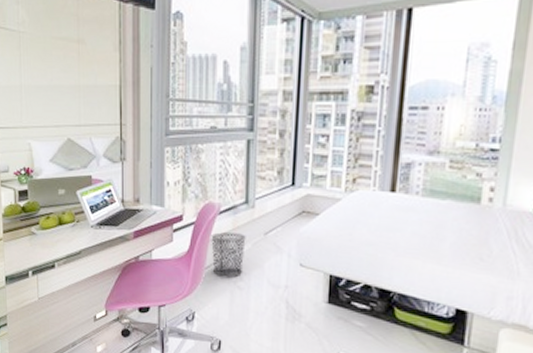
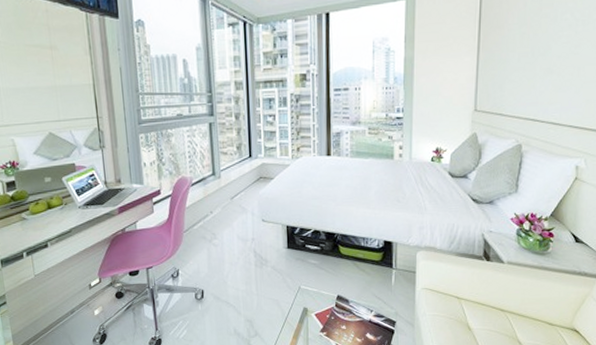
waste bin: present [211,232,246,278] -> none [186,200,217,237]

